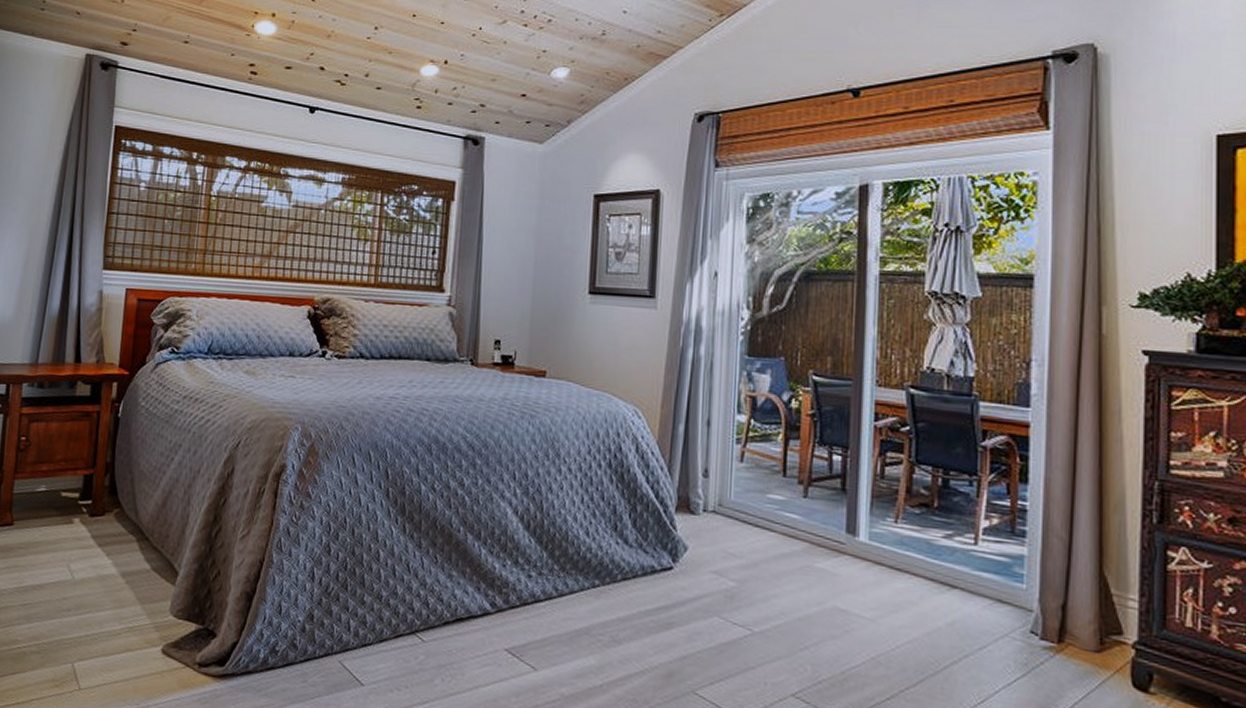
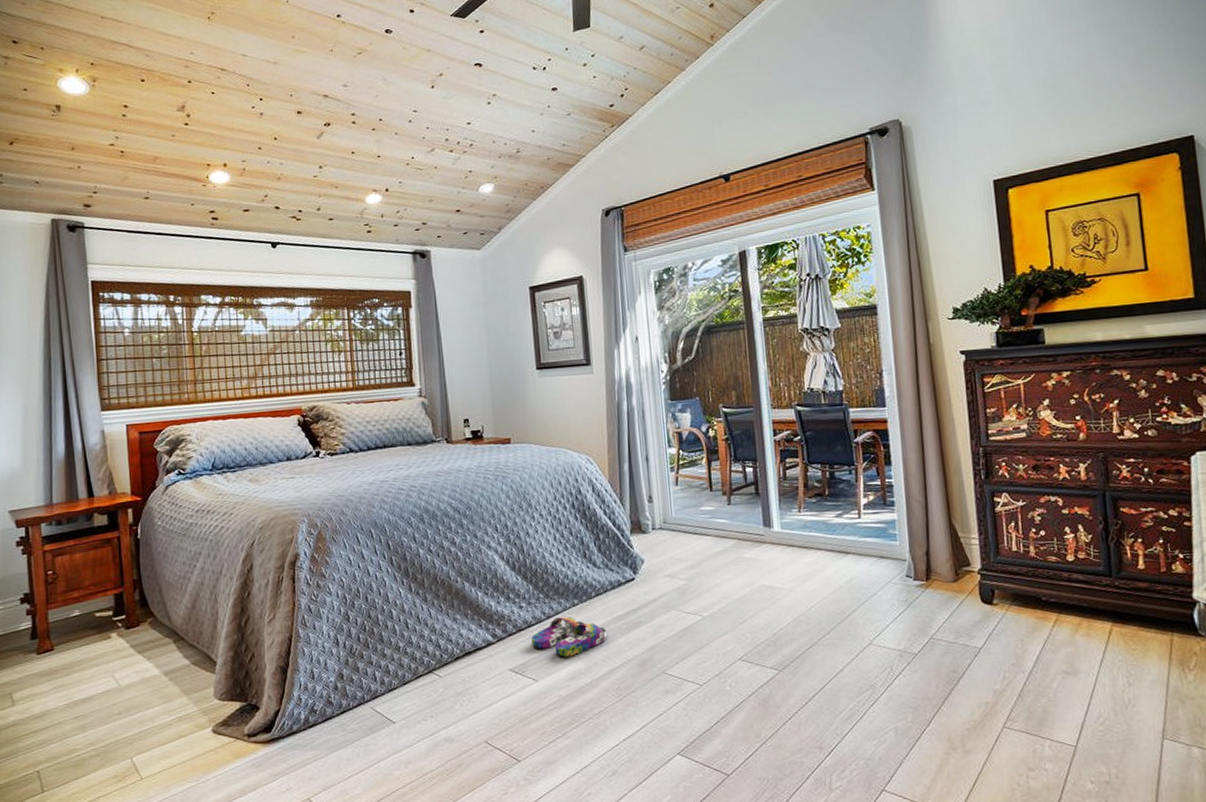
slippers: none [536,597,630,649] -> present [531,616,608,657]

